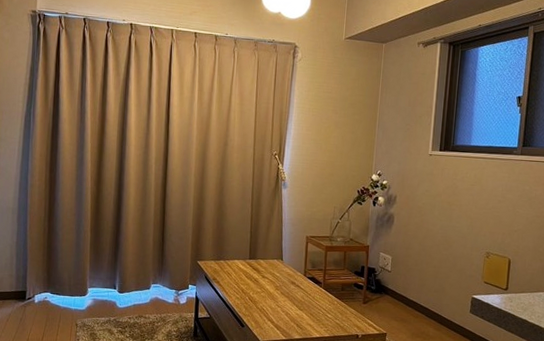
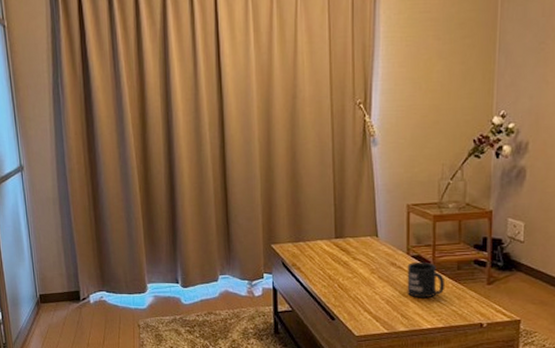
mug: none [302,282,332,313] -> present [407,261,446,299]

